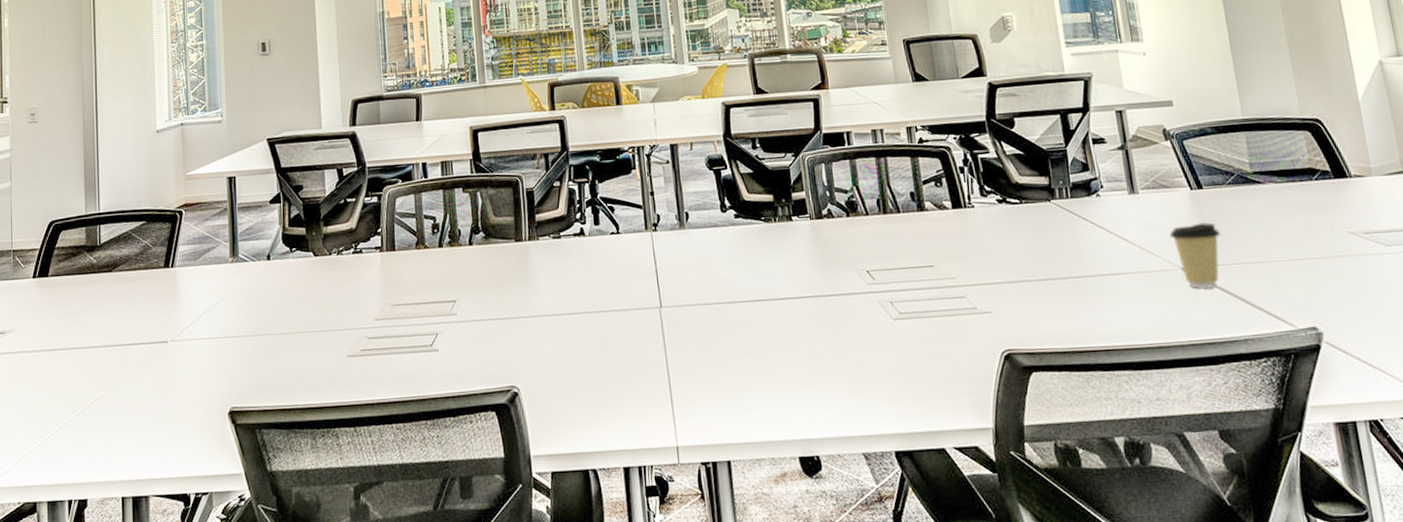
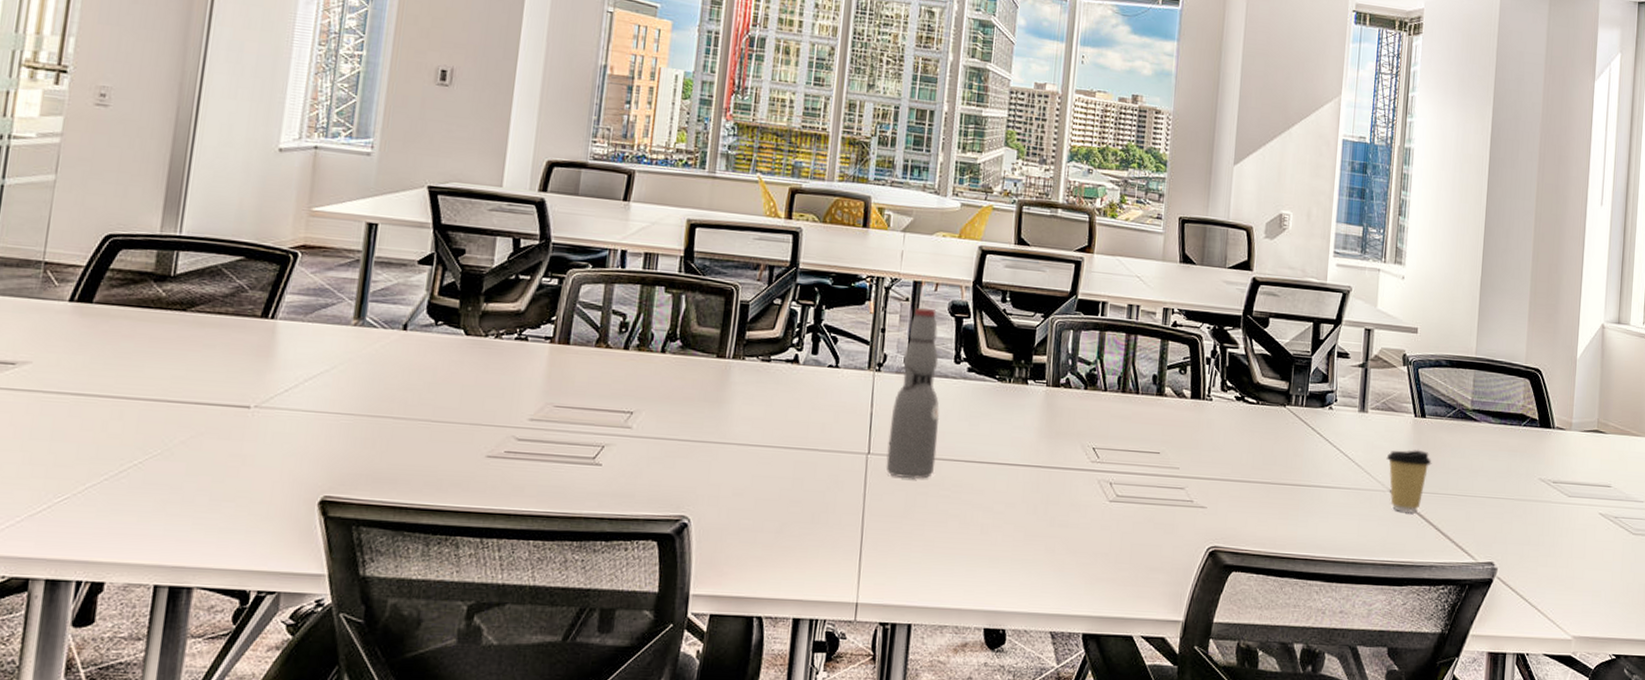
bottle: none [674,167,723,325] -> present [886,308,940,480]

